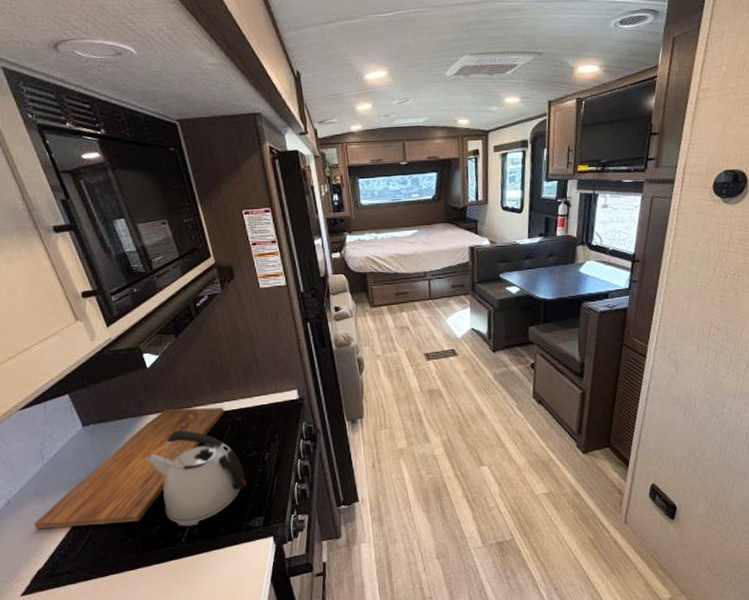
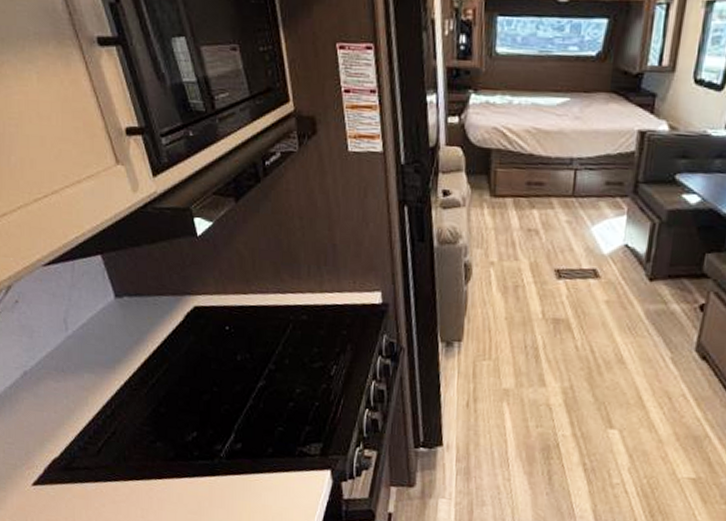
cutting board: present [34,407,224,530] -> none [51,291,286,423]
kettle: present [145,430,247,527] -> none [186,319,305,440]

